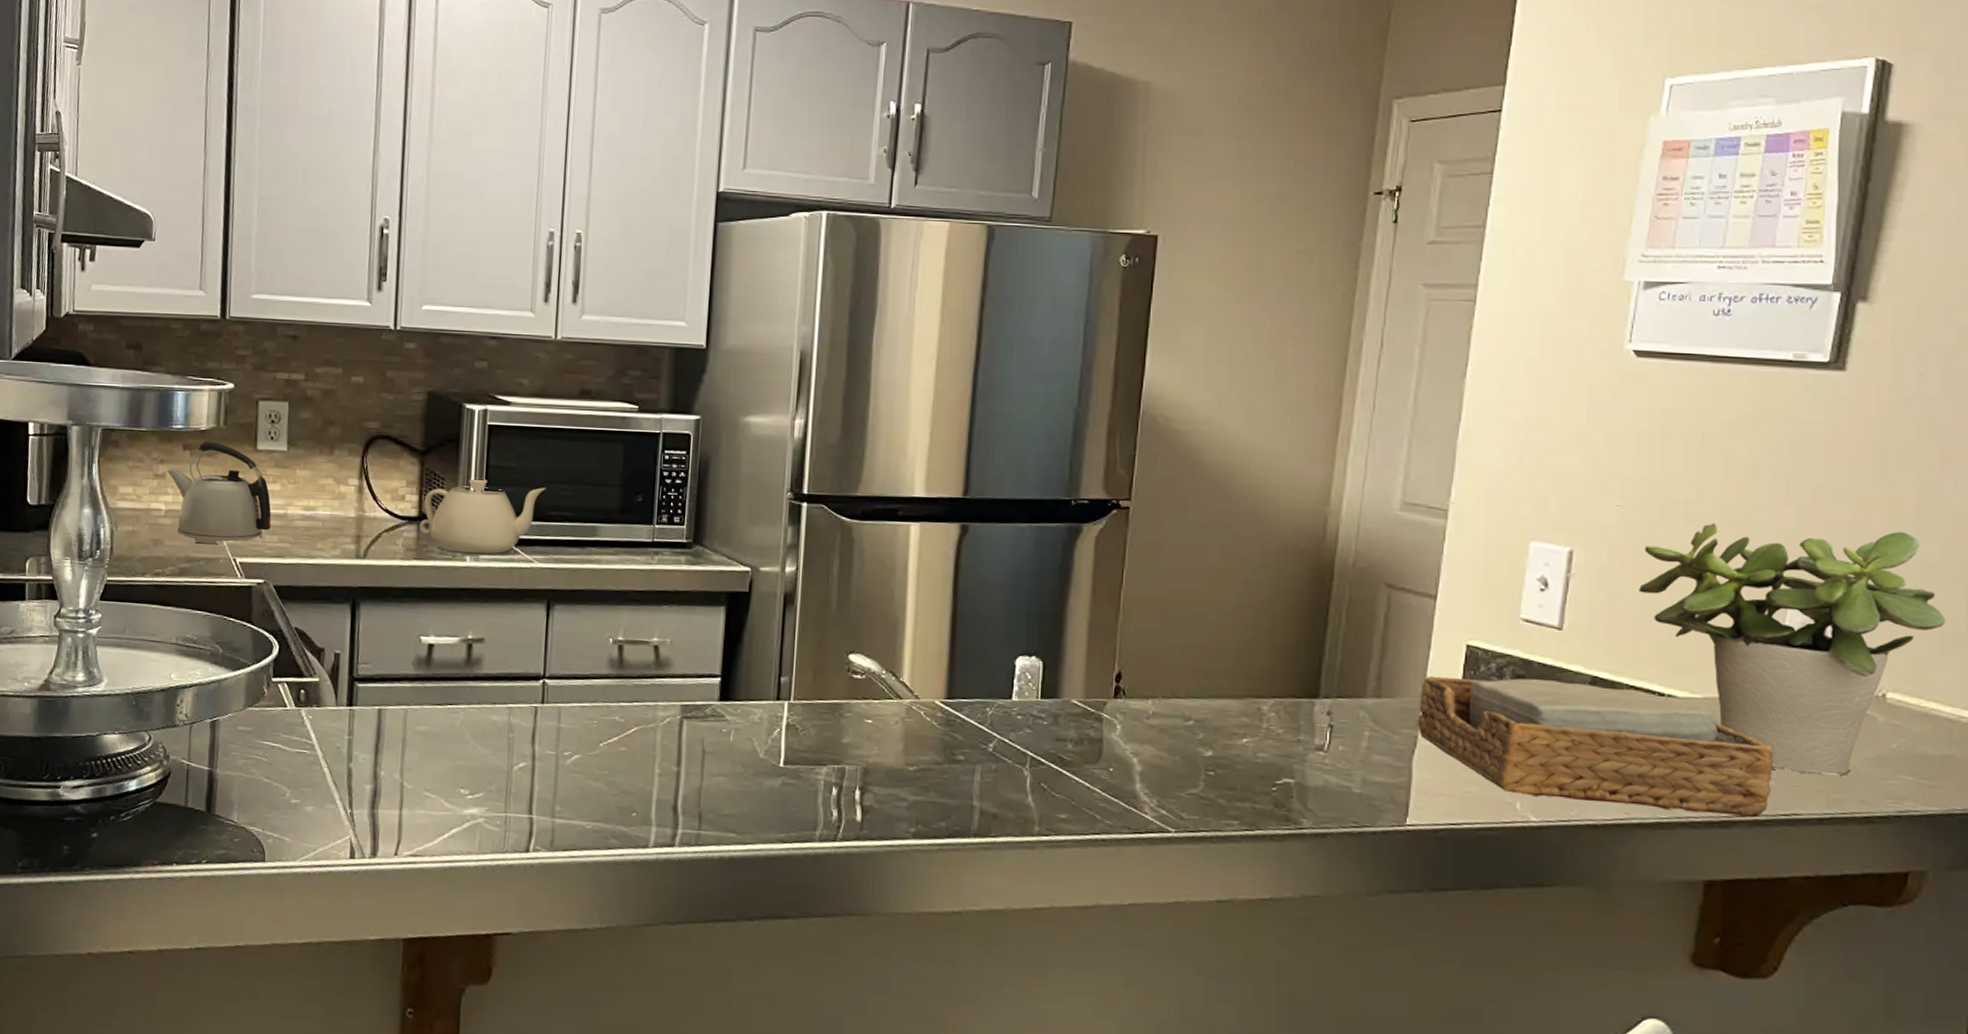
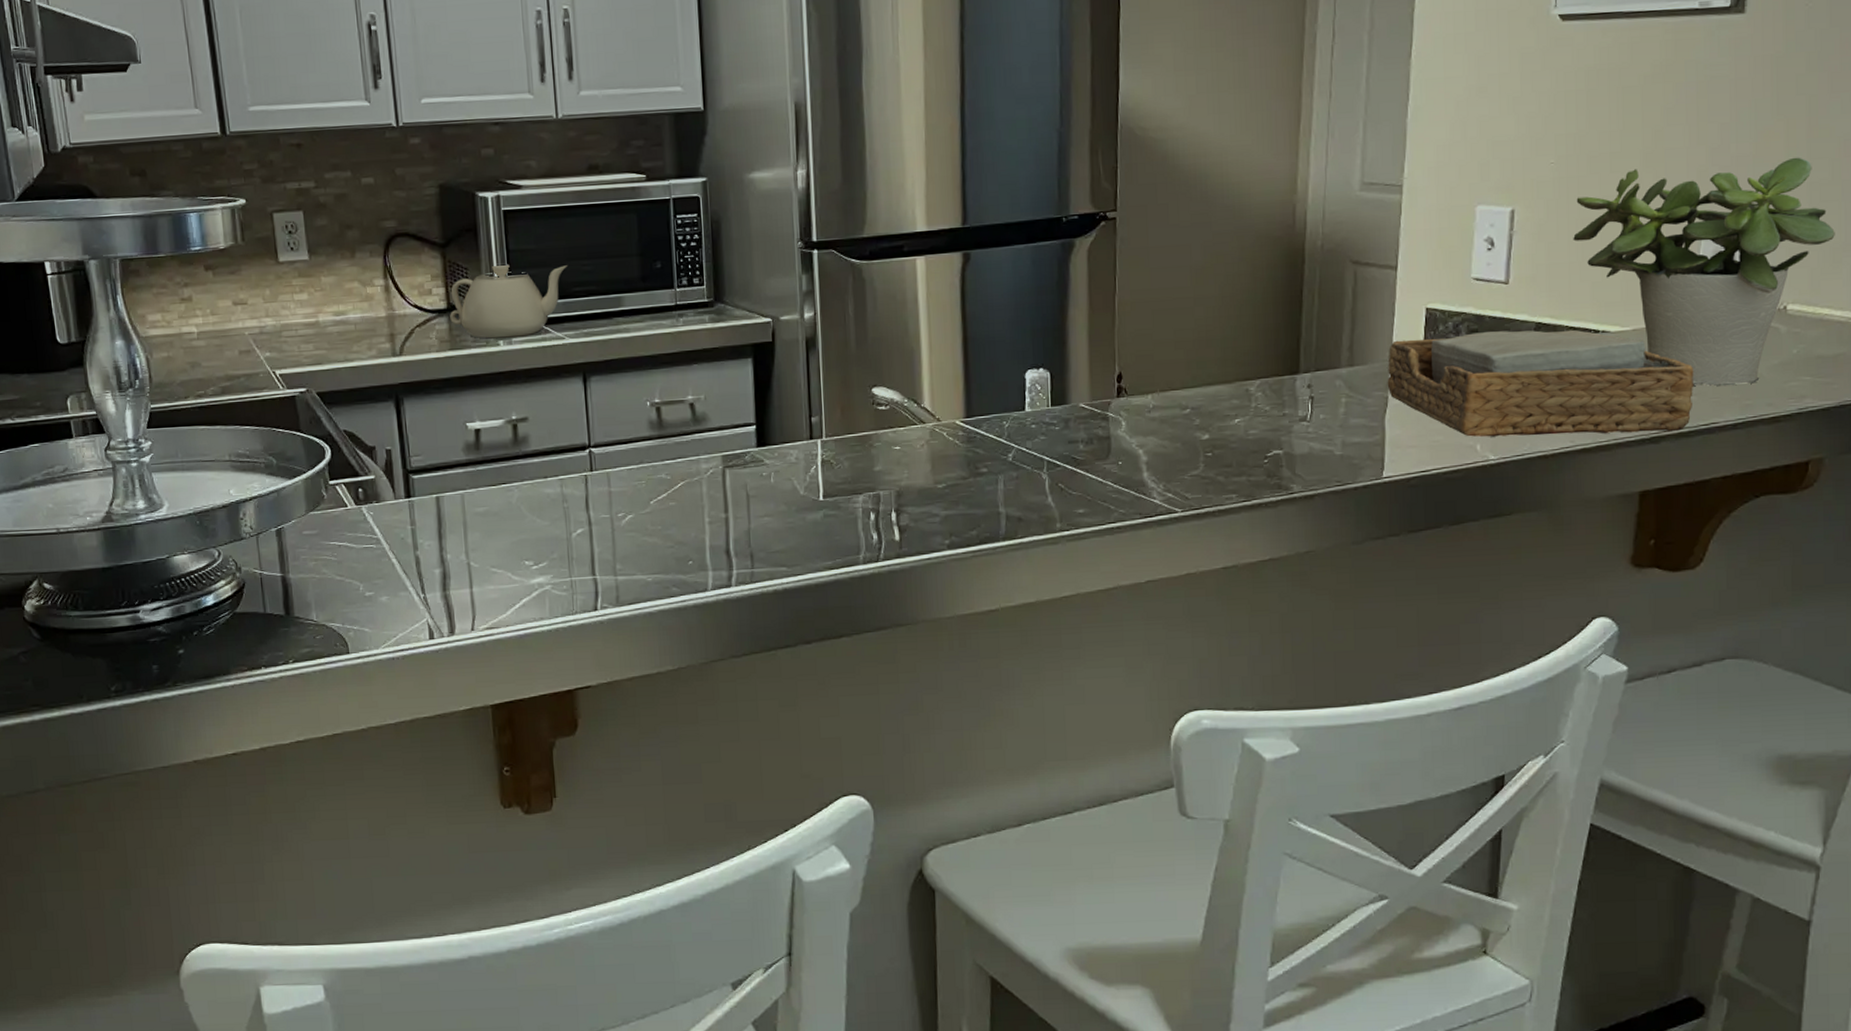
kettle: present [168,441,272,545] -> none [193,259,304,361]

